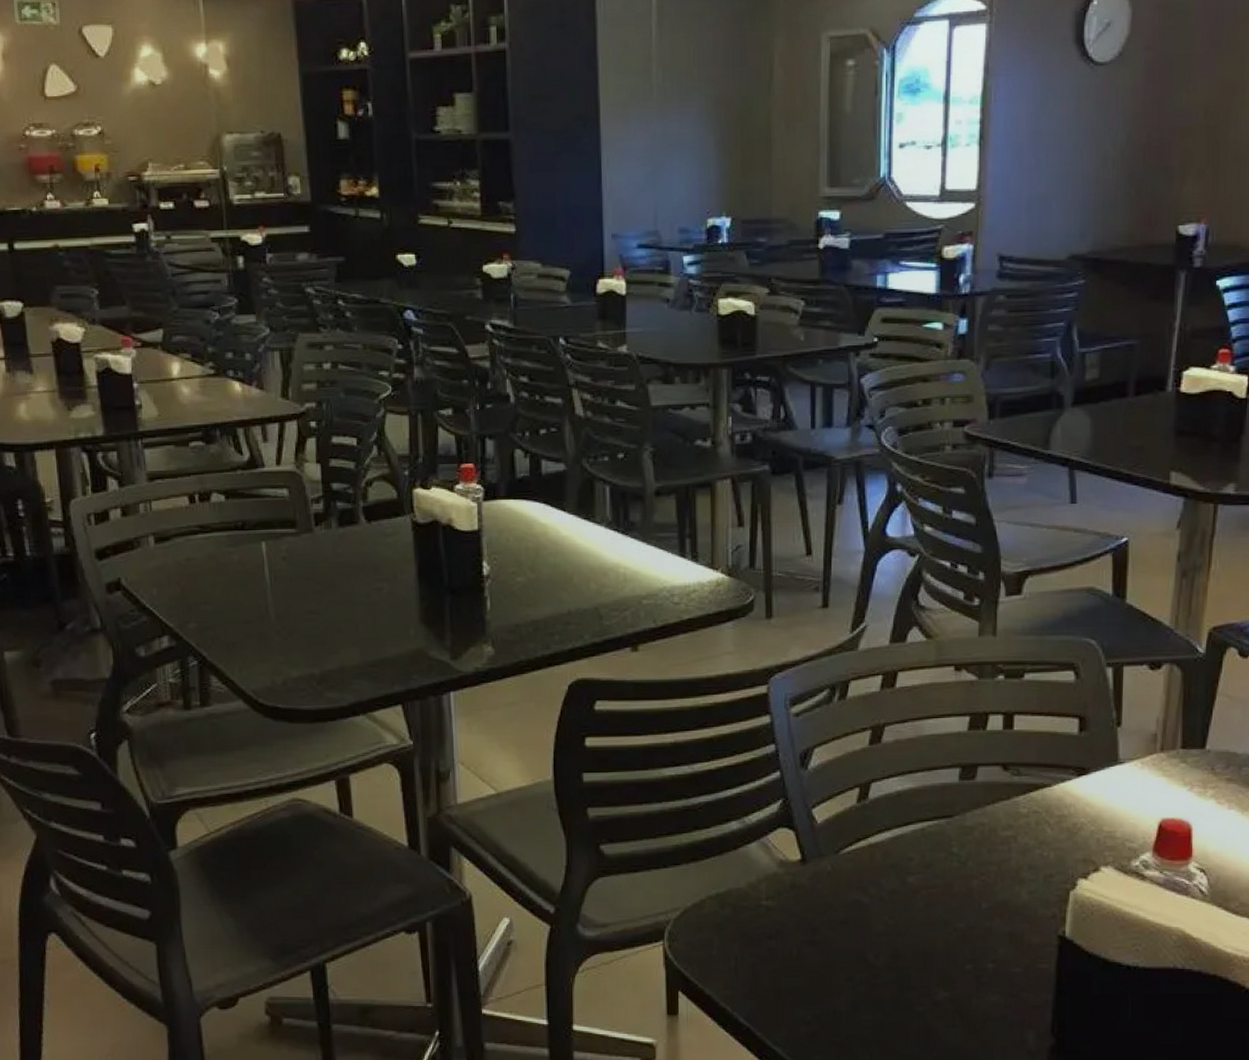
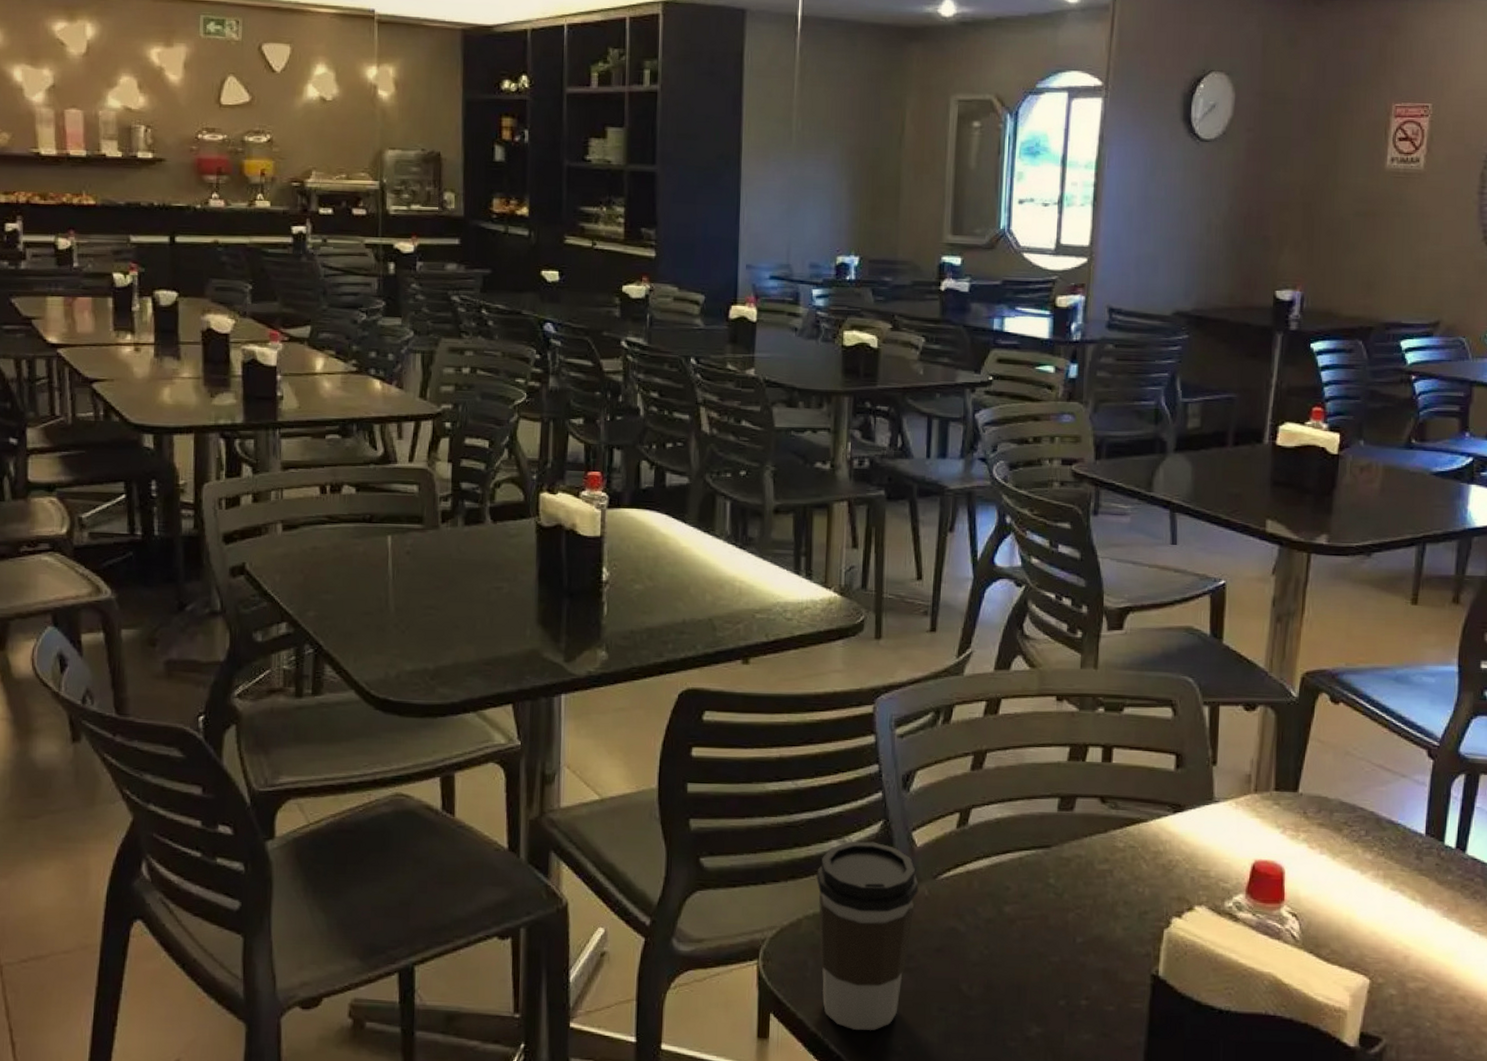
coffee cup: none [718,821,821,1004] -> present [816,841,919,1031]

